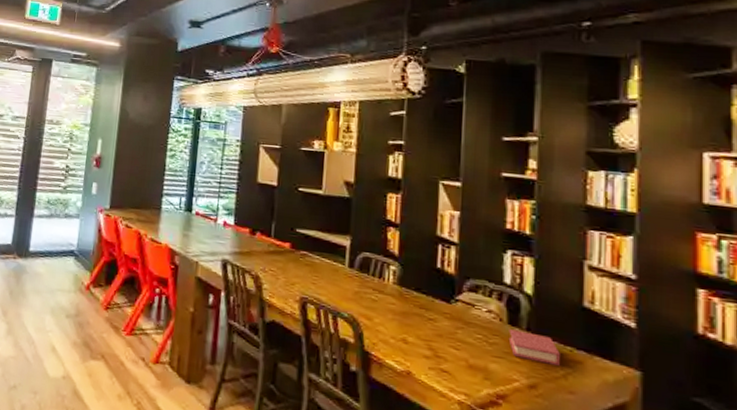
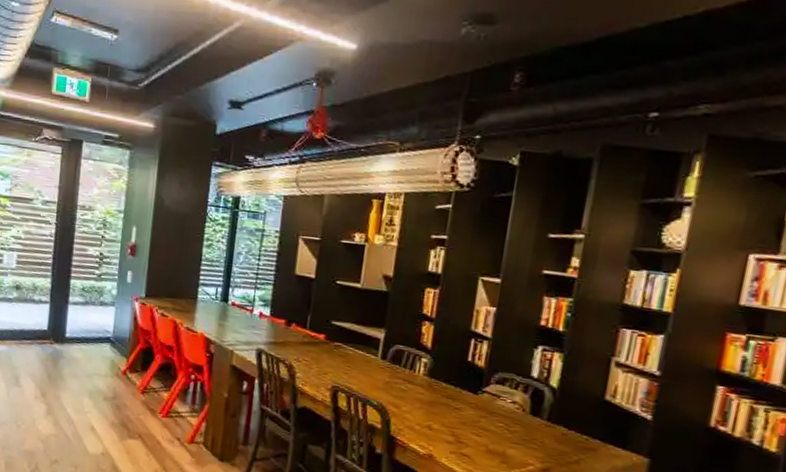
book: present [508,329,560,366] -> none [528,419,576,452]

